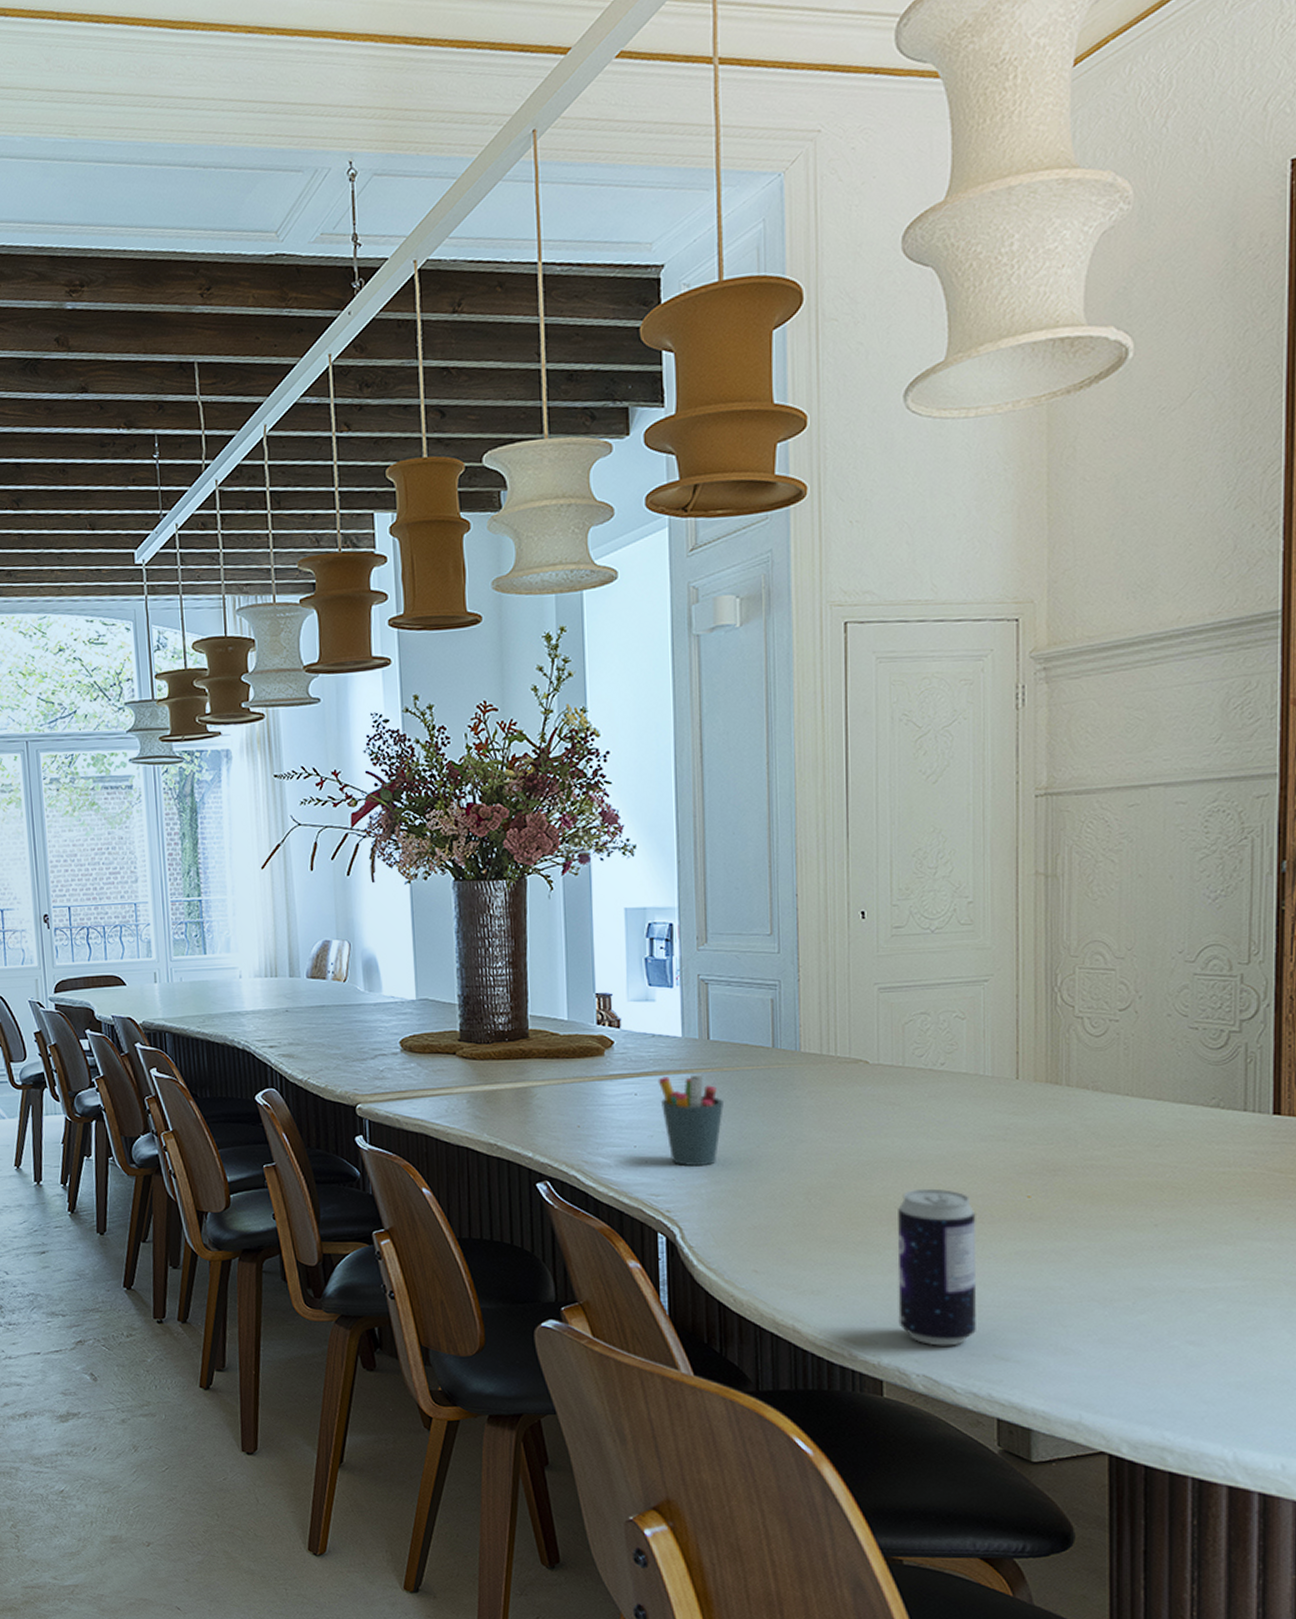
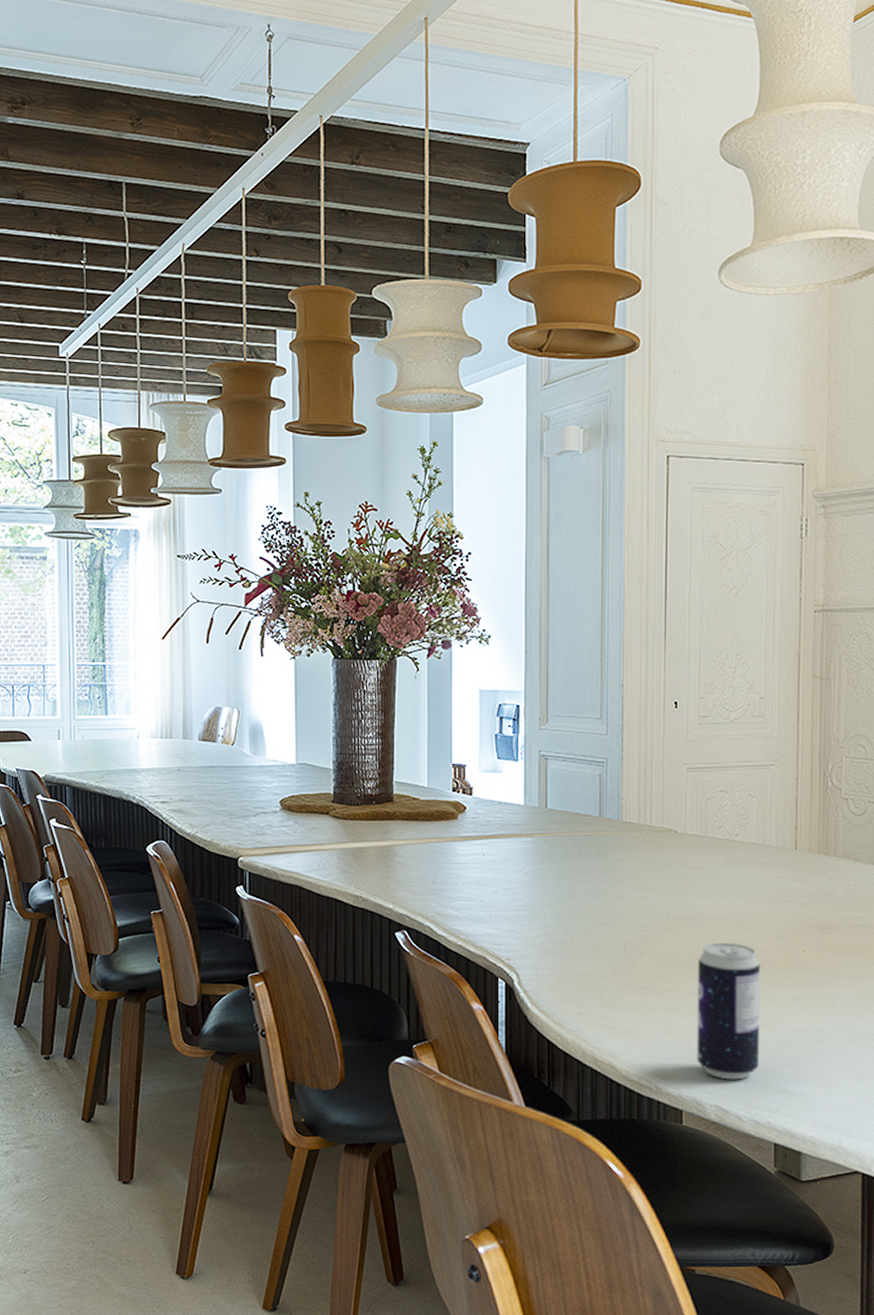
pen holder: present [658,1074,723,1167] -> none [502,838,557,920]

